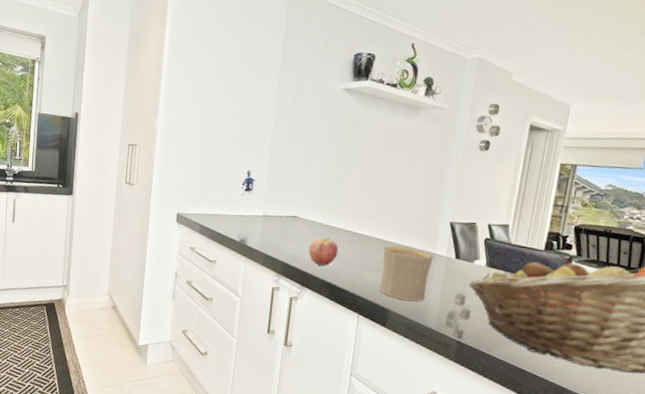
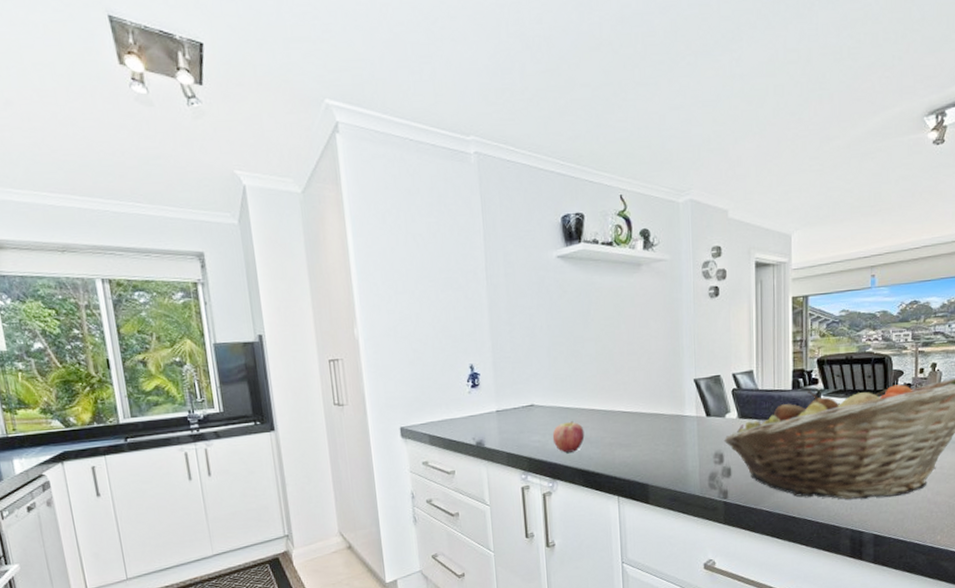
cup: present [379,246,434,302] -> none [631,415,684,472]

